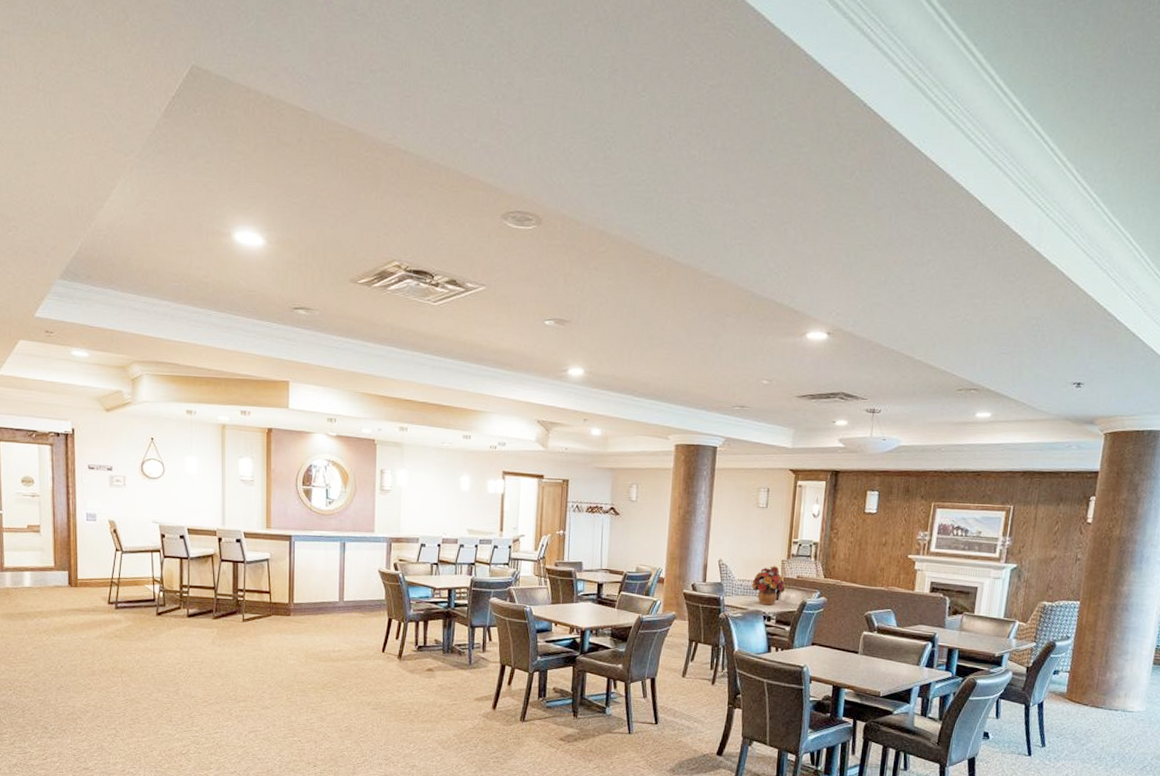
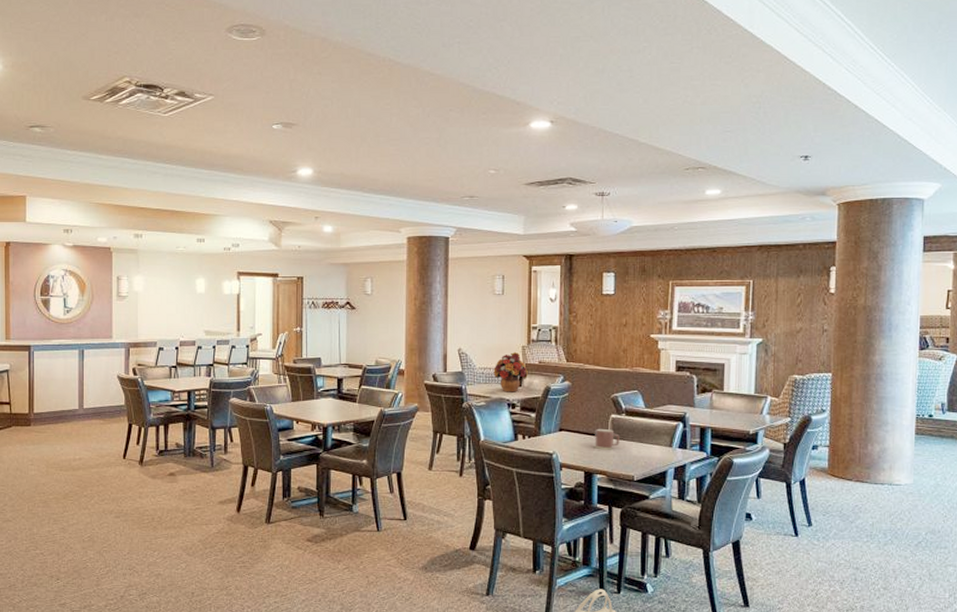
mug: none [845,644,870,666] -> present [595,428,620,450]

